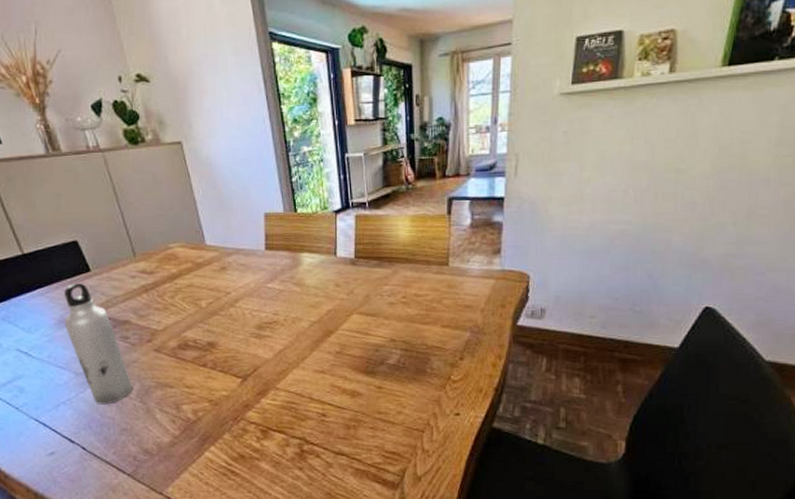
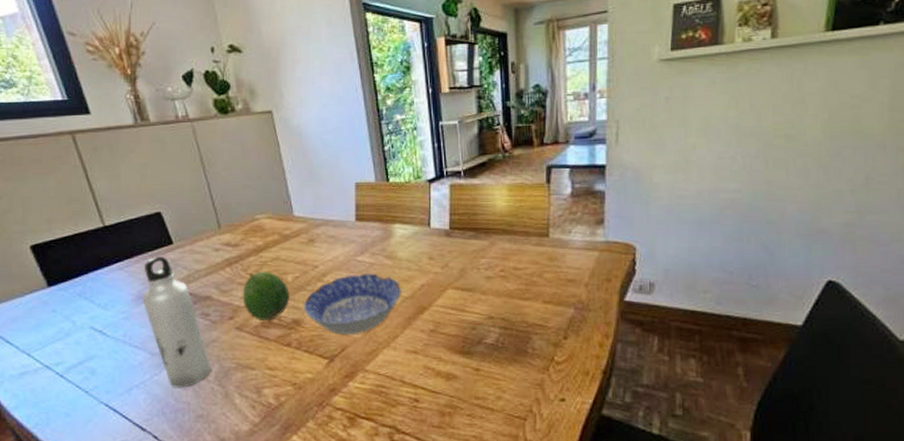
fruit: none [159,297,204,343] -> present [242,271,290,320]
bowl: none [218,299,310,357] -> present [304,273,402,336]

